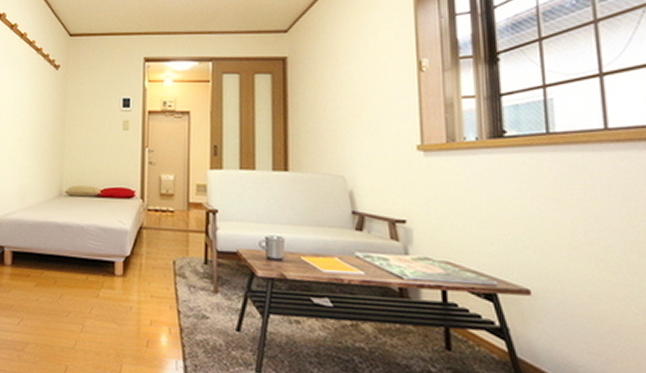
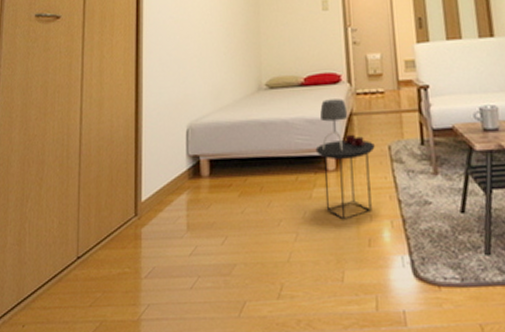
side table: none [106,211,160,321] -> present [315,98,375,220]

